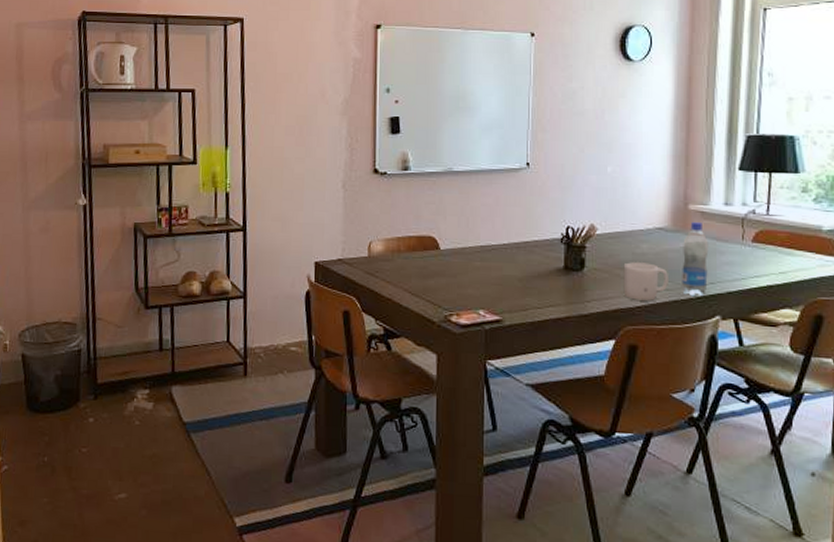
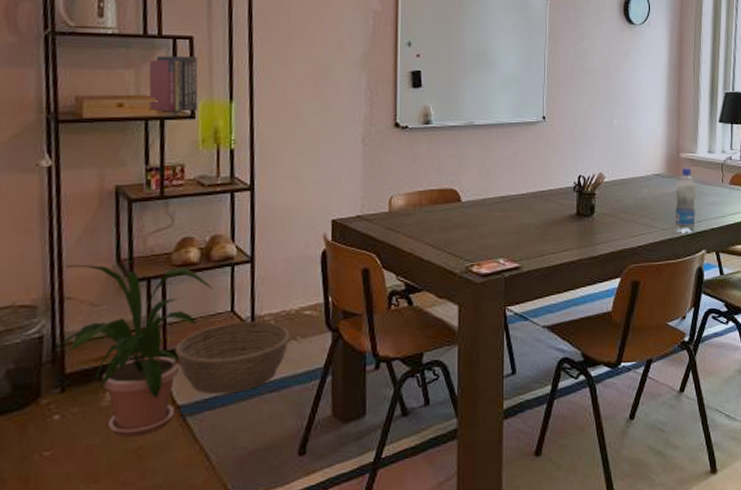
house plant: none [91,290,212,445] -> present [57,264,213,437]
books: none [159,108,199,158] -> present [148,56,198,112]
basket: none [181,351,277,417] -> present [175,320,290,395]
mug: present [623,262,668,301] -> none [627,206,664,240]

